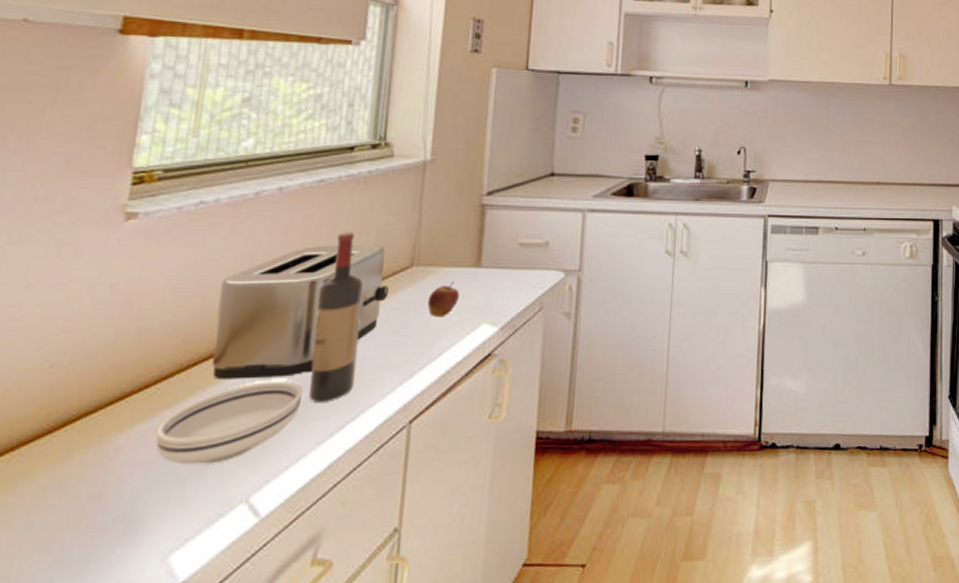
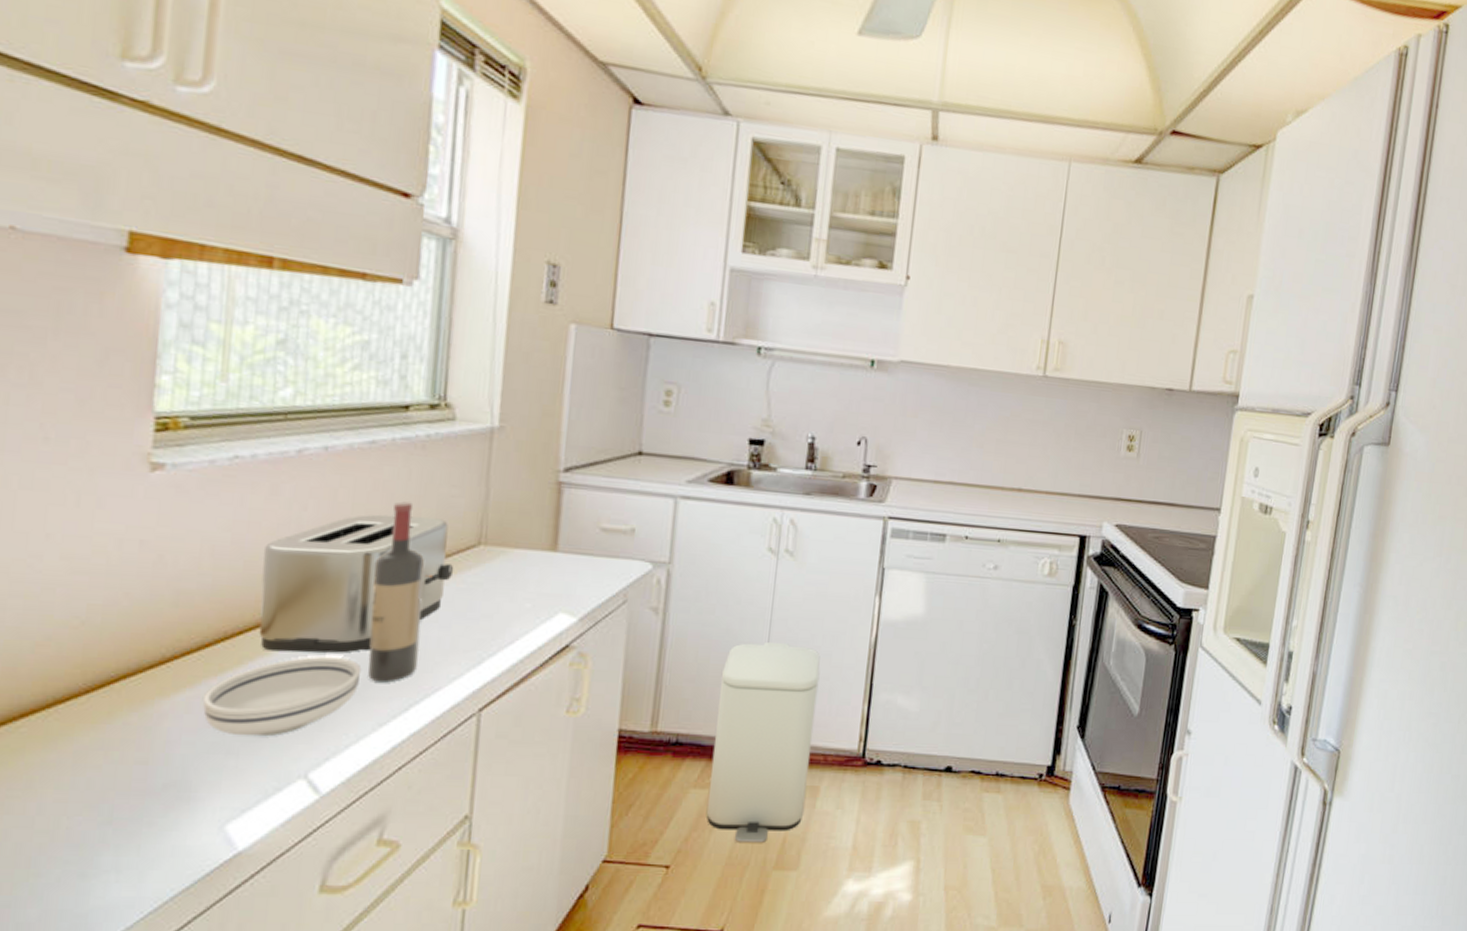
fruit: present [427,281,460,318] -> none [497,565,533,603]
pedal bin: none [618,338,716,537] -> present [706,643,821,844]

